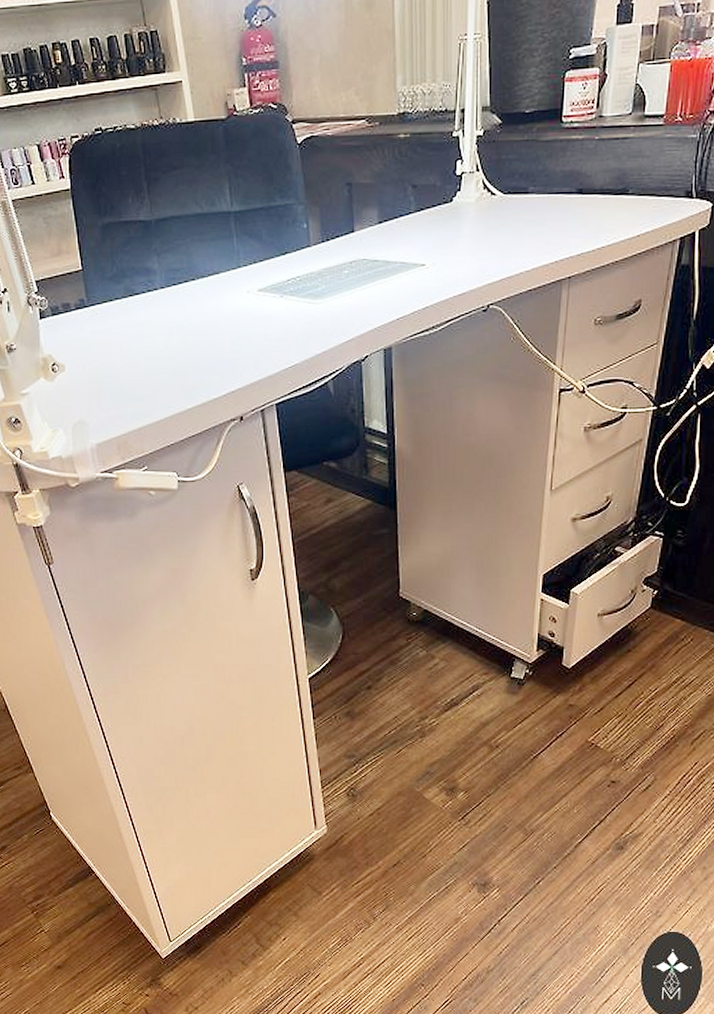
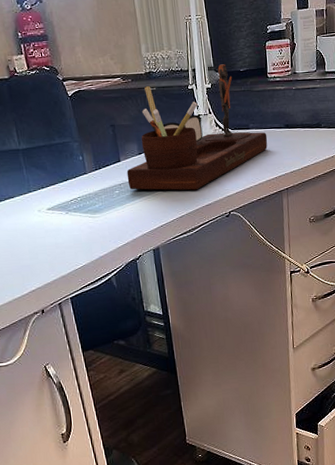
desk organizer: none [361,102,551,274] -> present [127,64,268,191]

